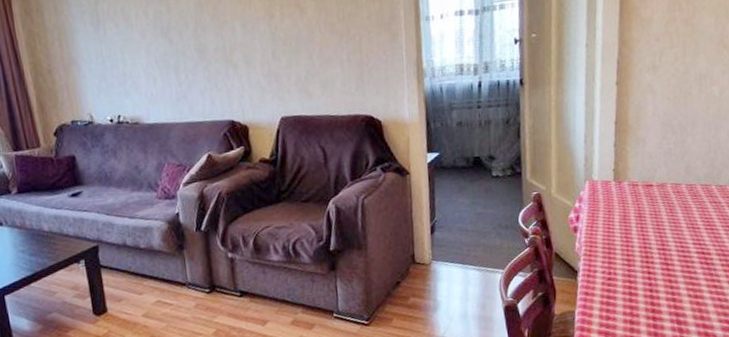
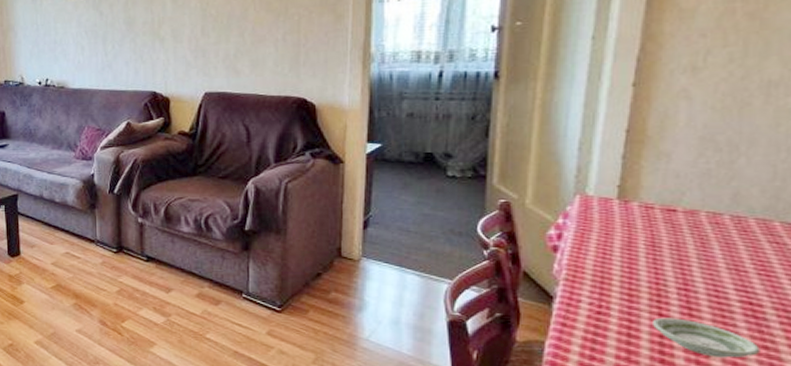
saucer: none [645,273,712,301] -> present [653,317,760,358]

